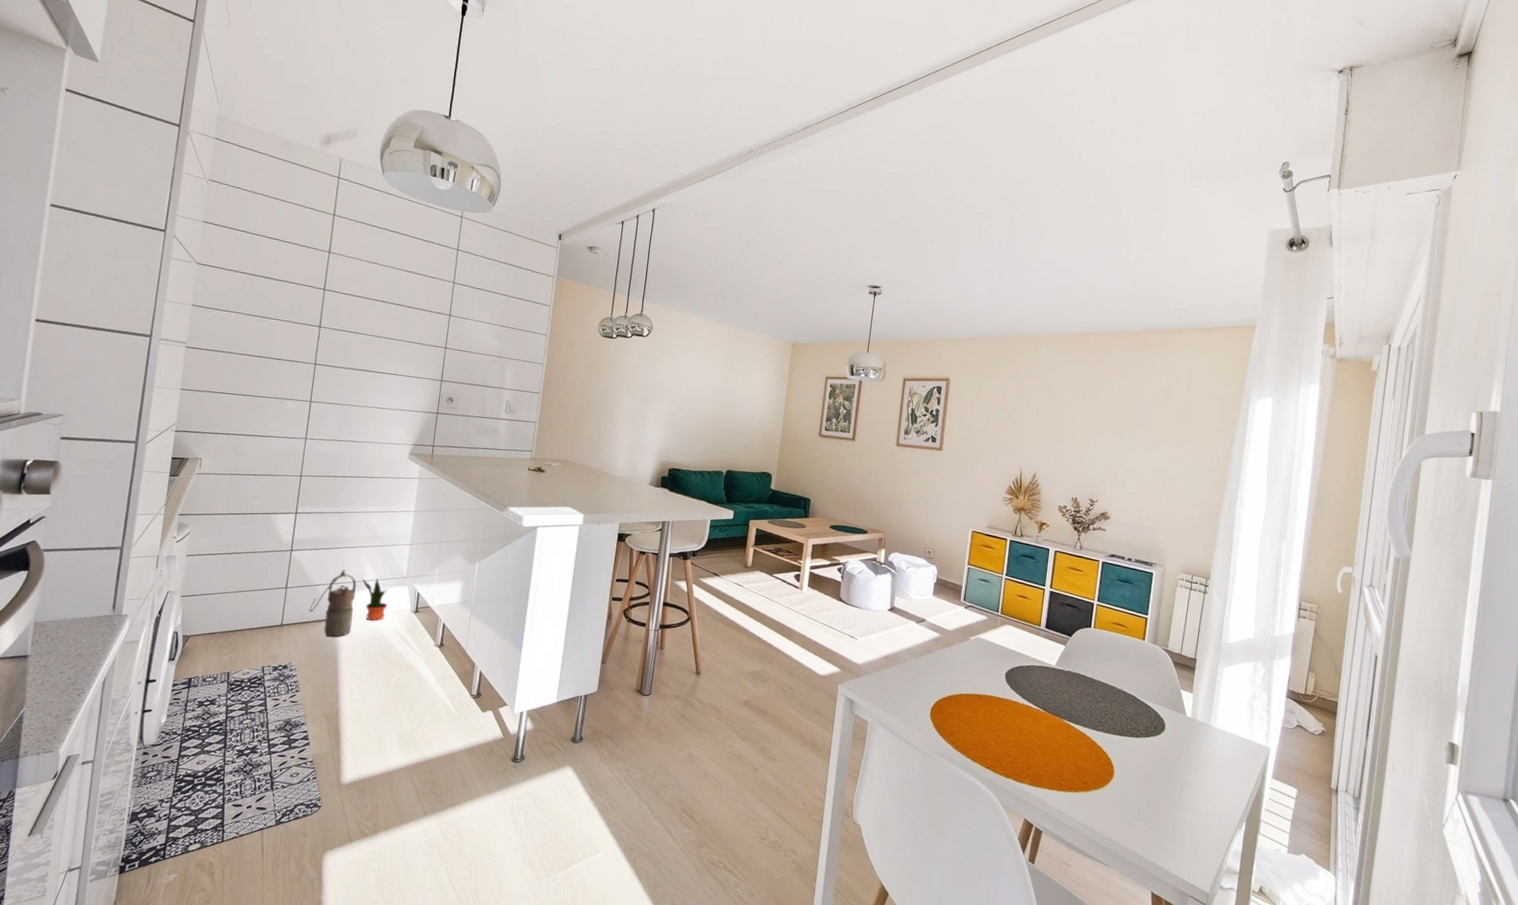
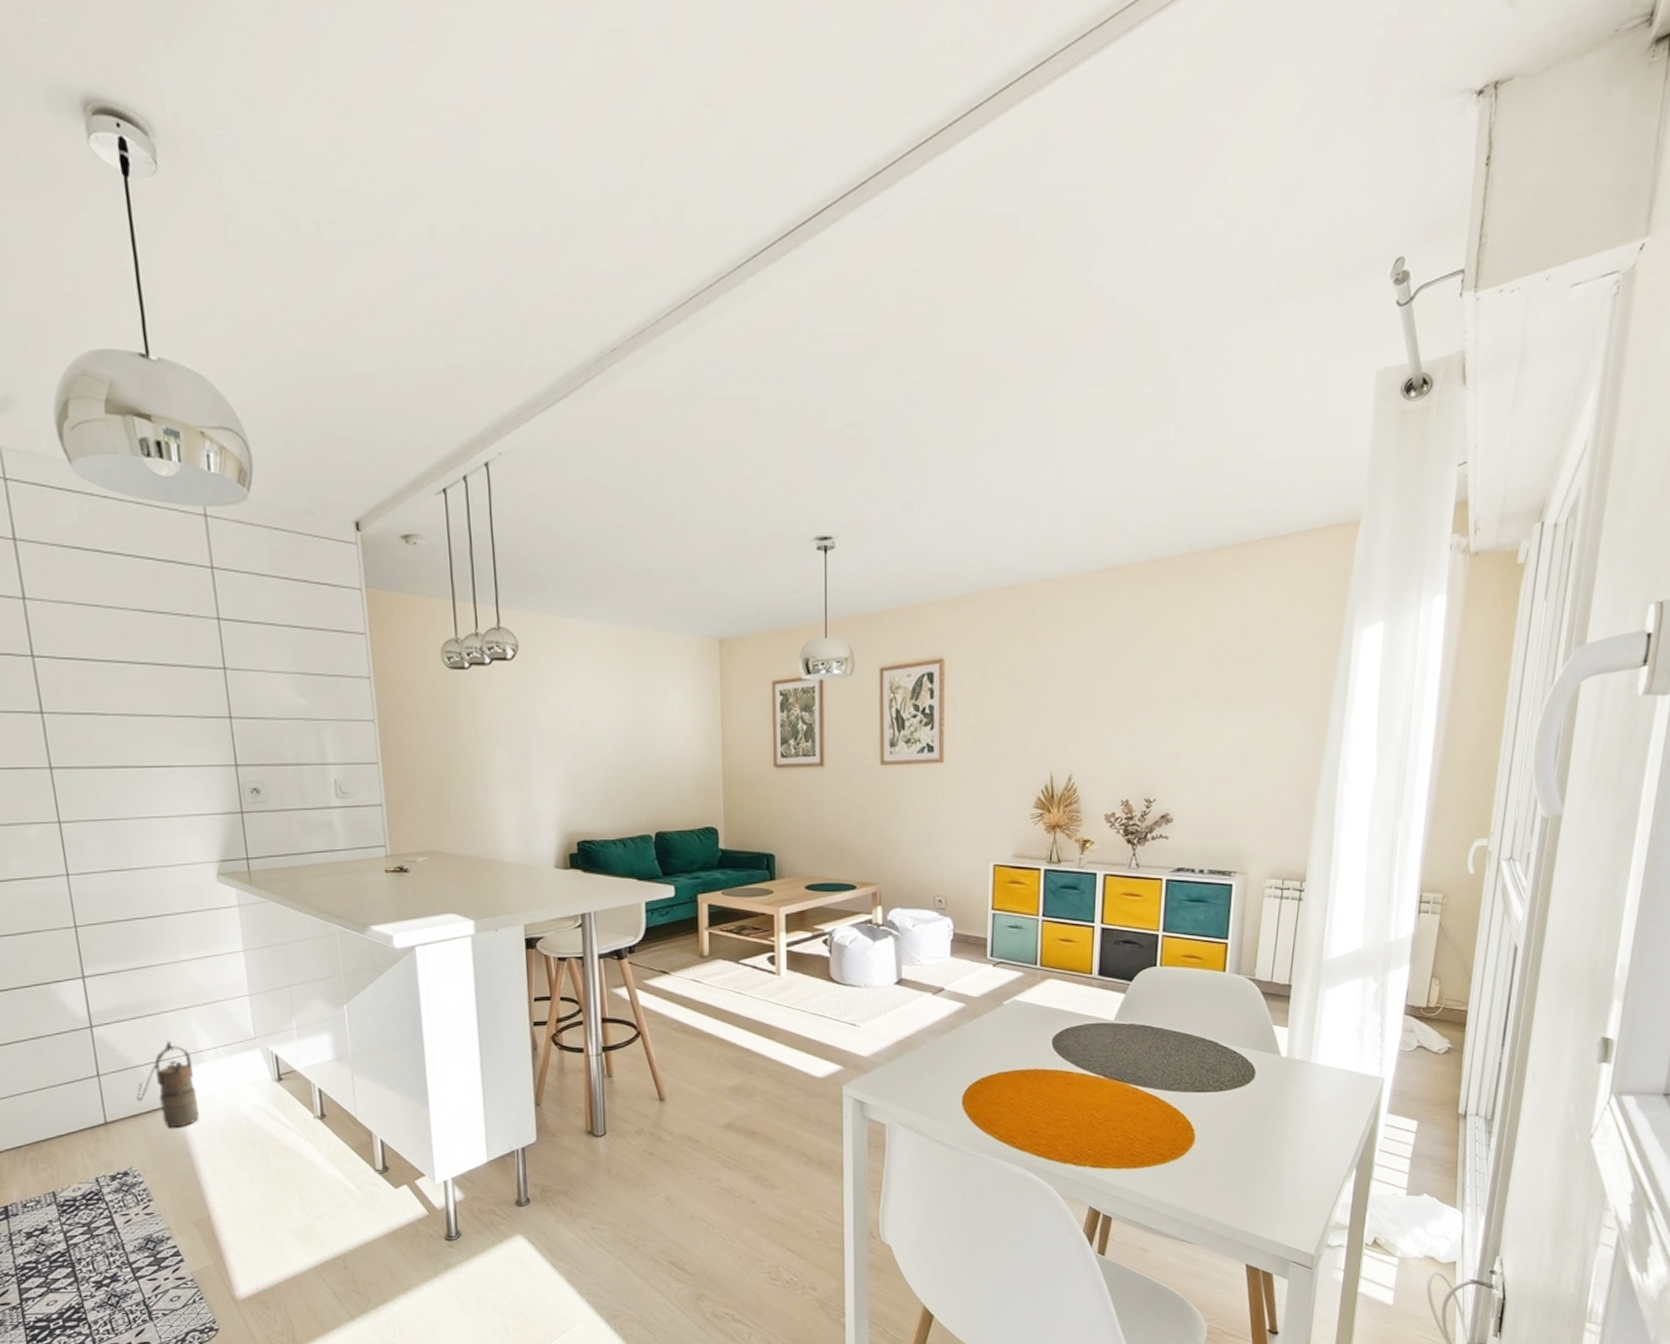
potted plant: present [362,578,388,621] -> none [197,1045,240,1100]

